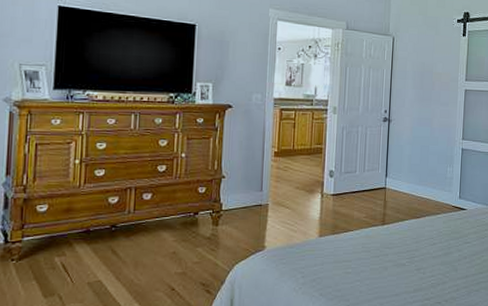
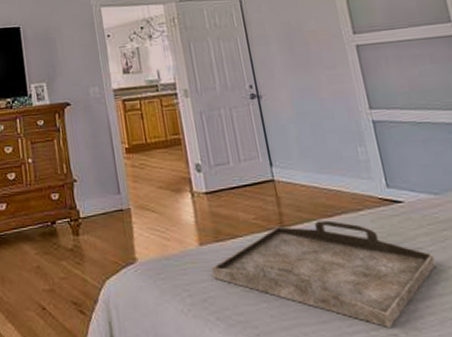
serving tray: none [324,221,476,298] -> present [211,220,436,327]

